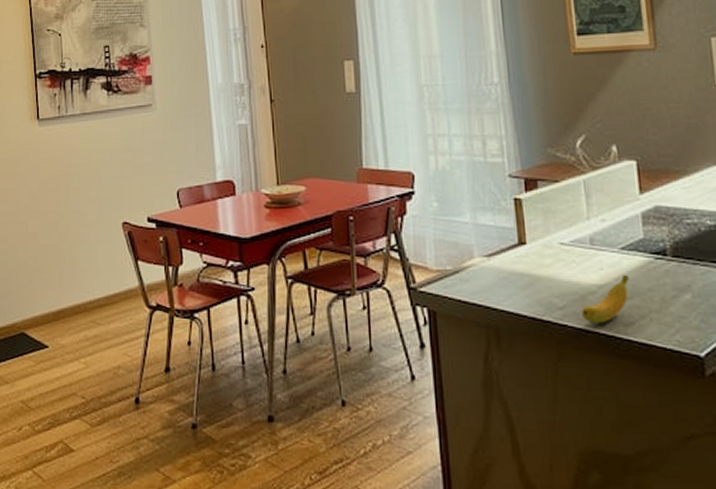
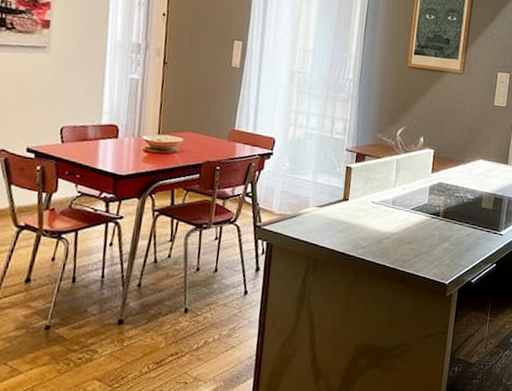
banana: present [581,274,630,324] -> none [376,227,413,260]

